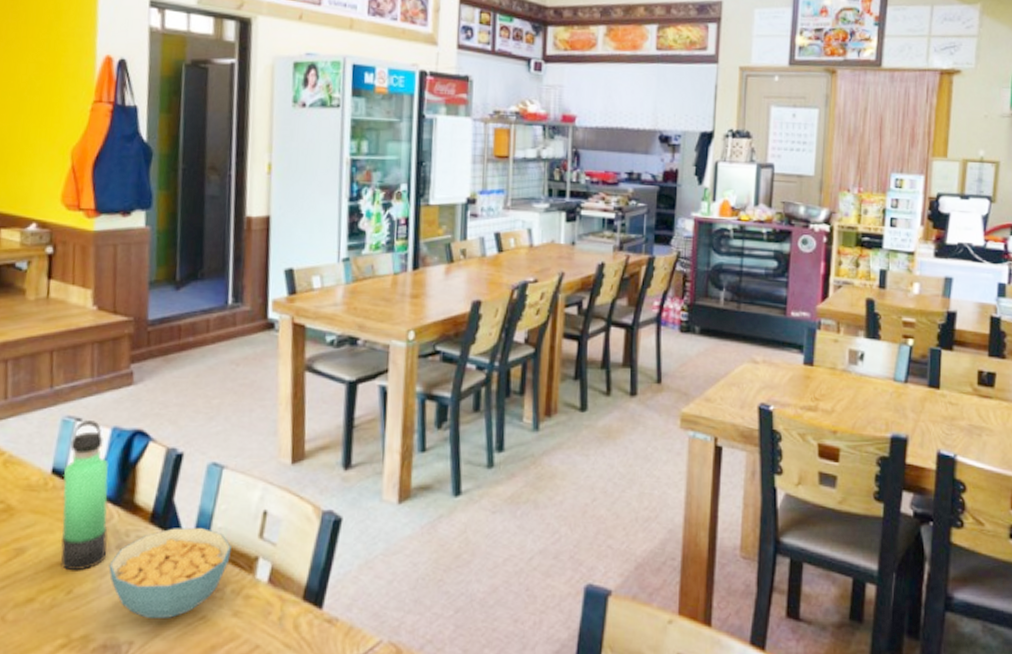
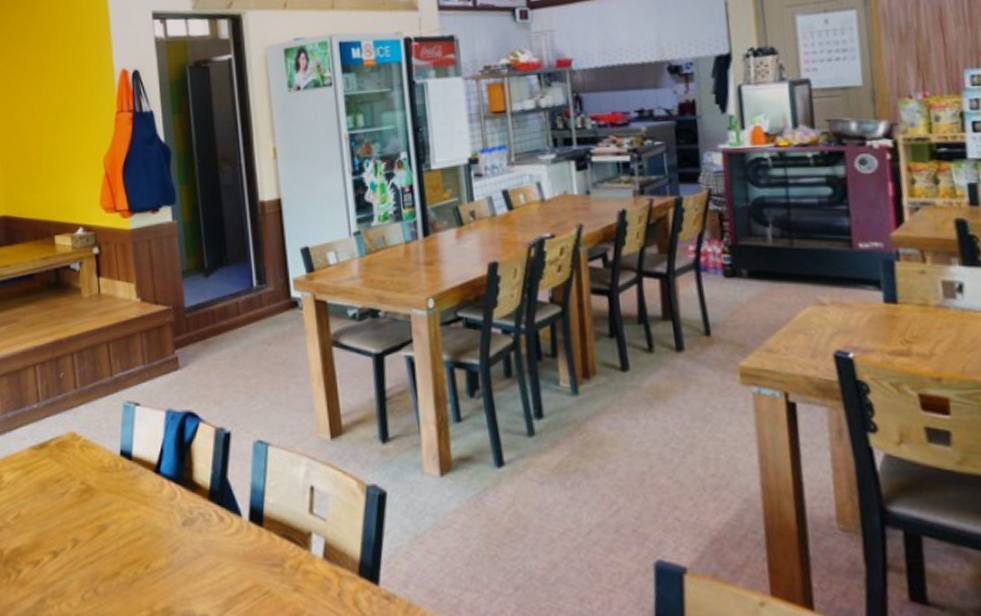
thermos bottle: present [60,420,109,571] -> none [130,405,175,547]
cereal bowl: present [108,528,231,620] -> none [178,504,285,594]

